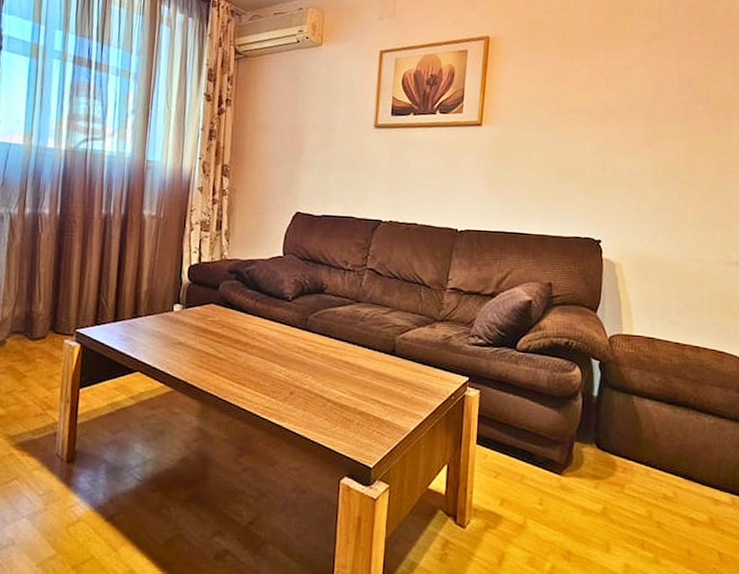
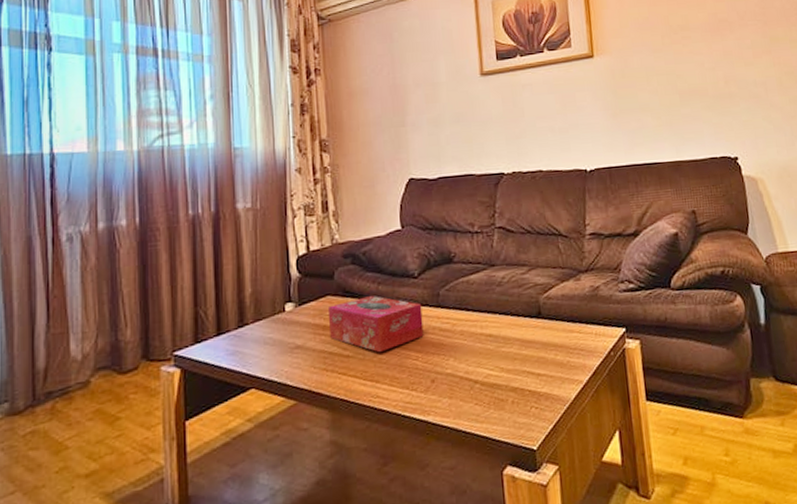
tissue box: none [209,309,291,361] -> present [327,295,424,353]

